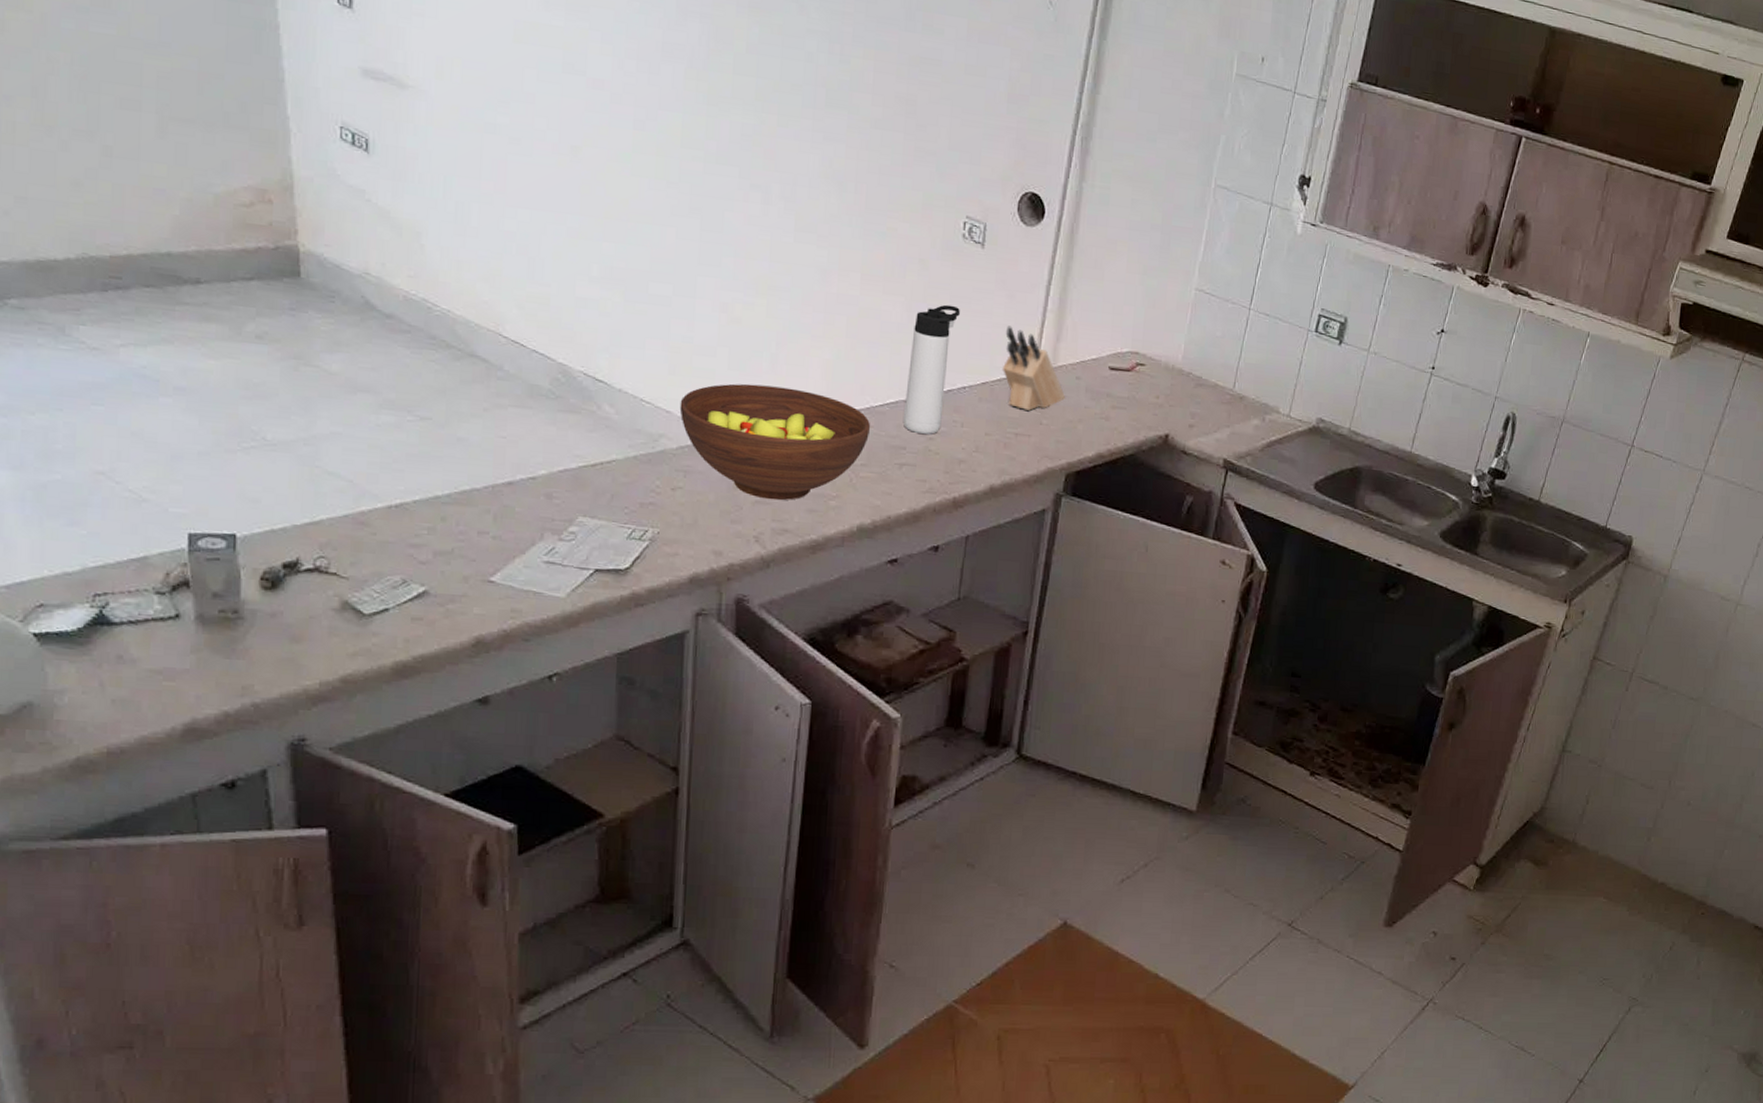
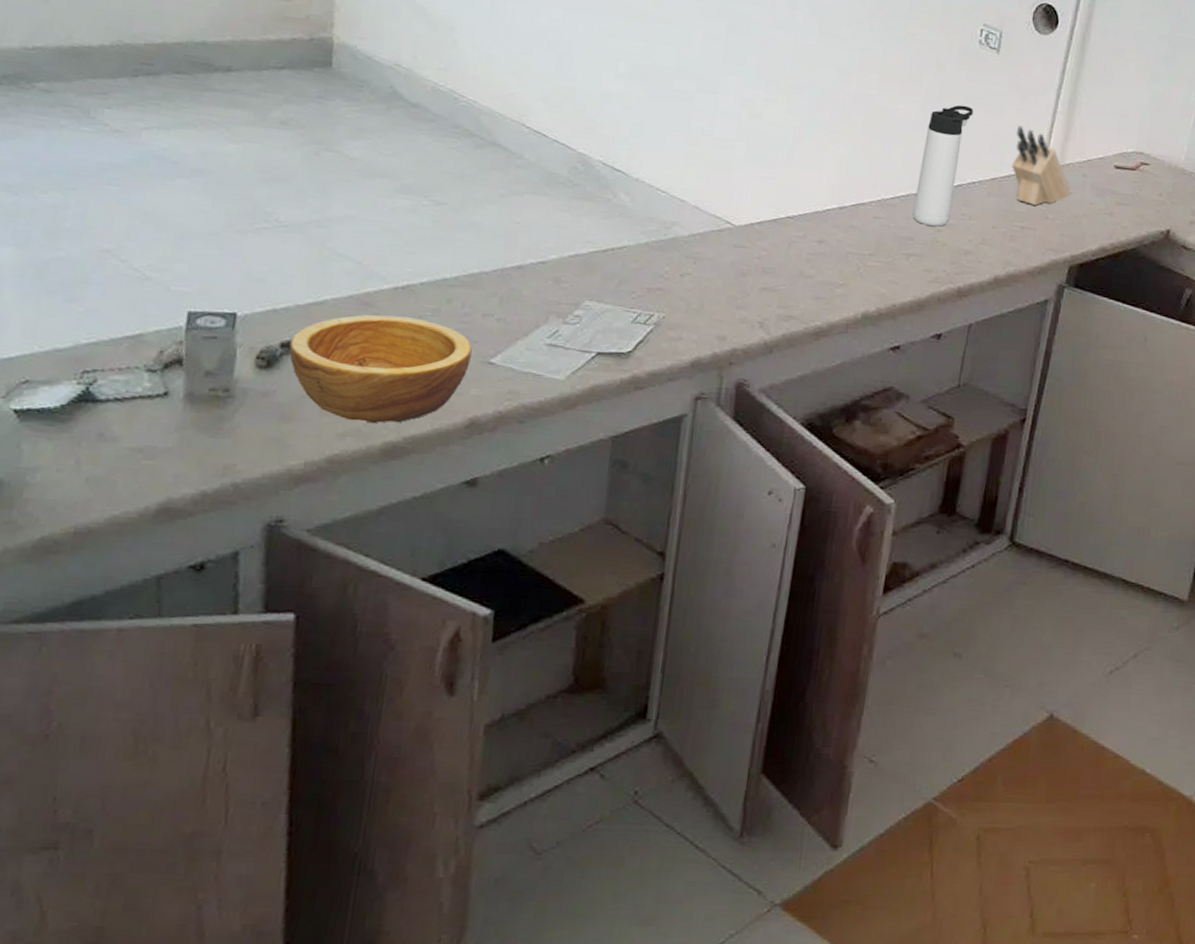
bowl: none [291,533,471,644] -> present [289,314,472,424]
fruit bowl: present [679,383,870,501] -> none [694,175,880,288]

